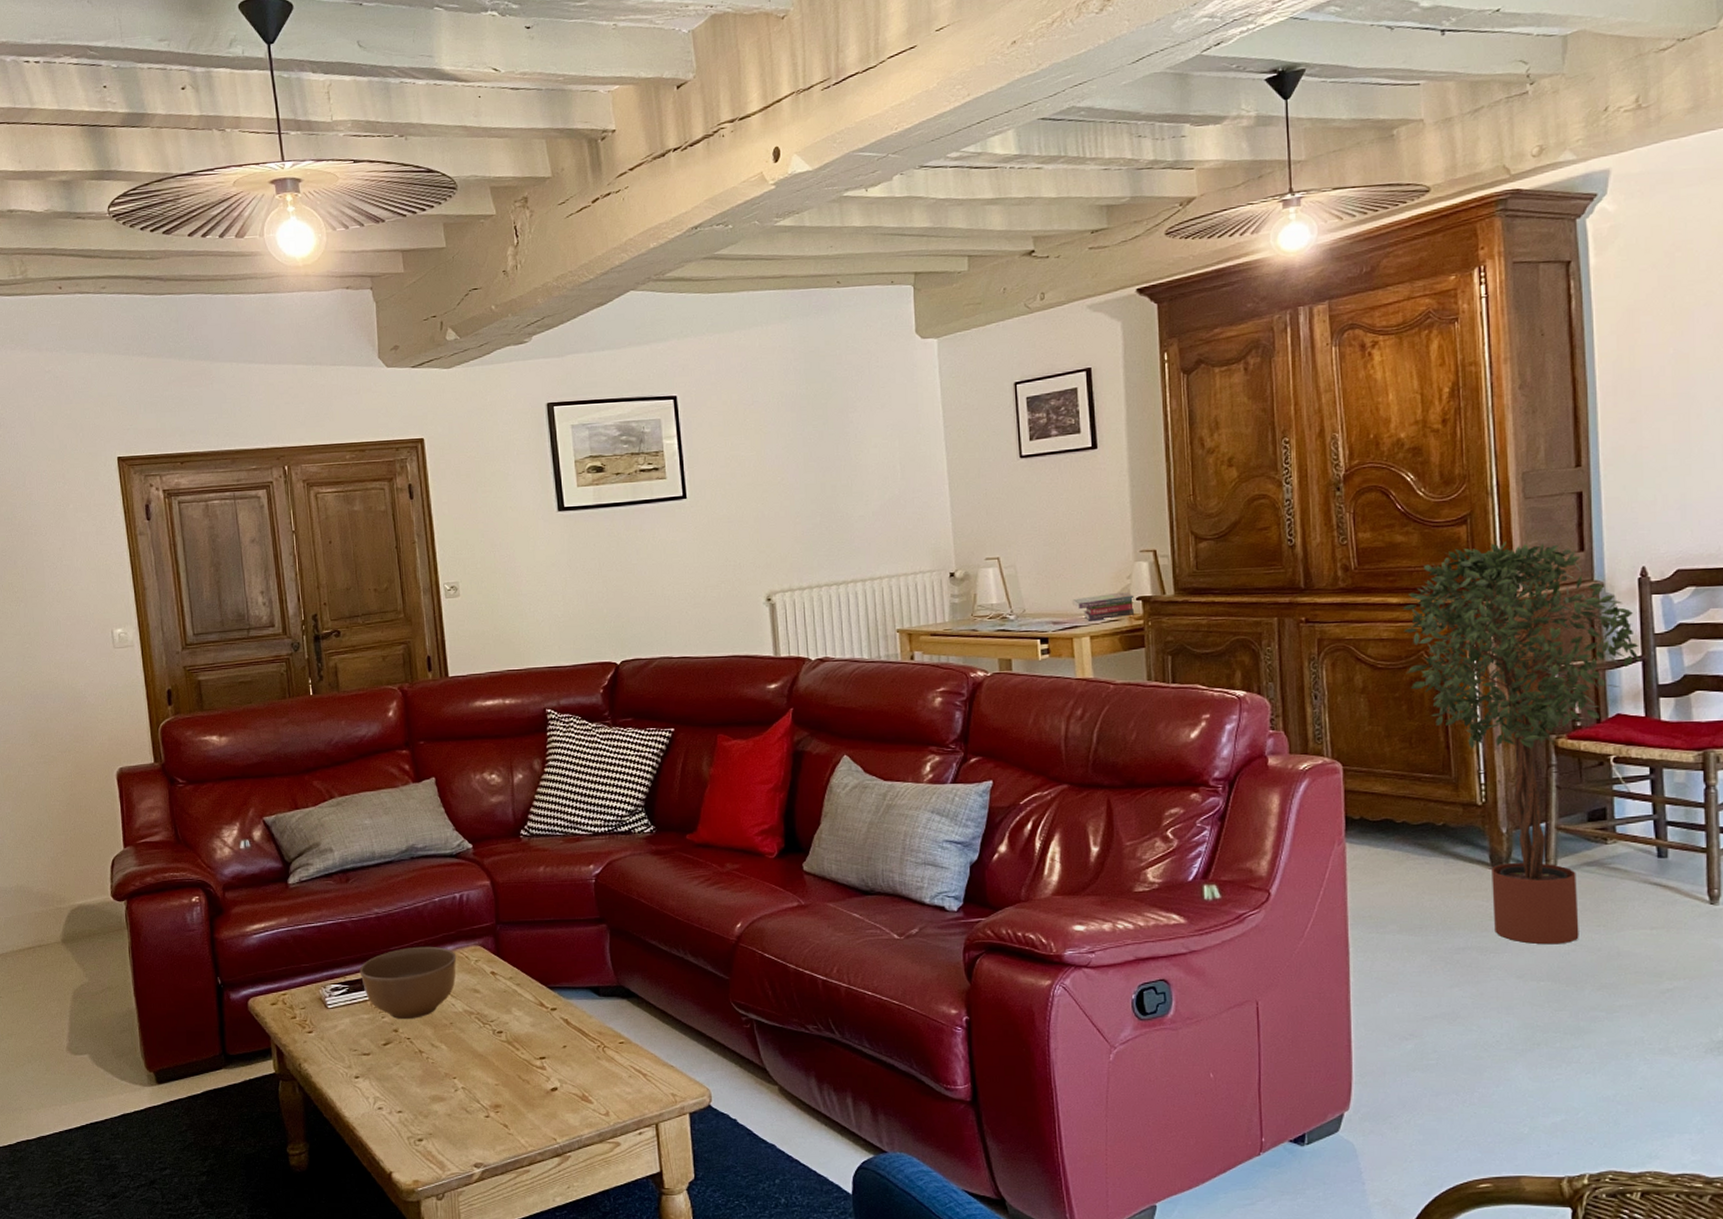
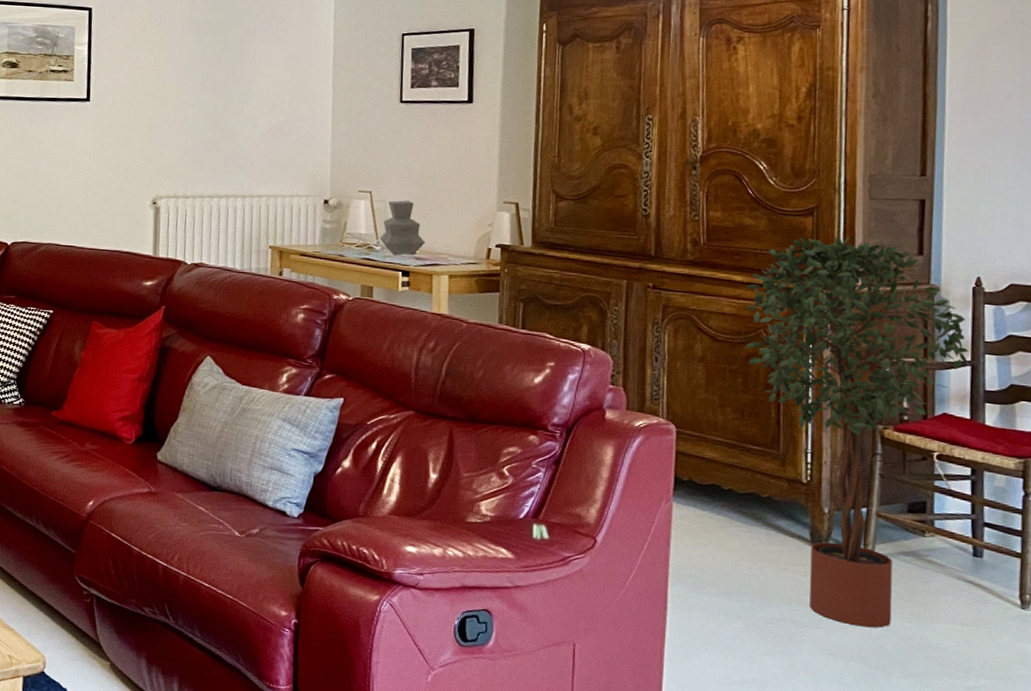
vase: none [1013,562,1062,623] -> present [380,200,426,256]
books: present [1071,591,1135,621] -> none [435,237,494,262]

